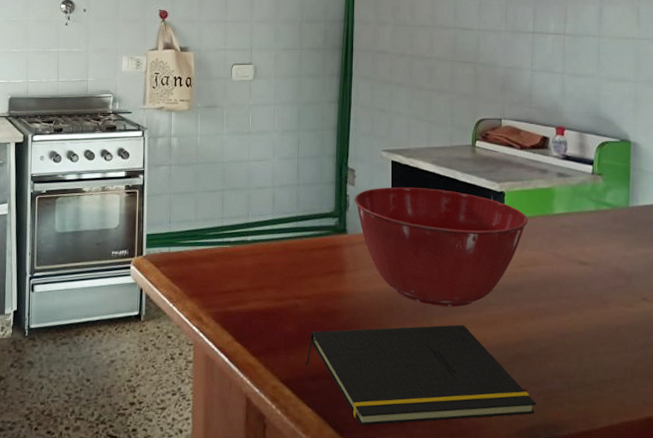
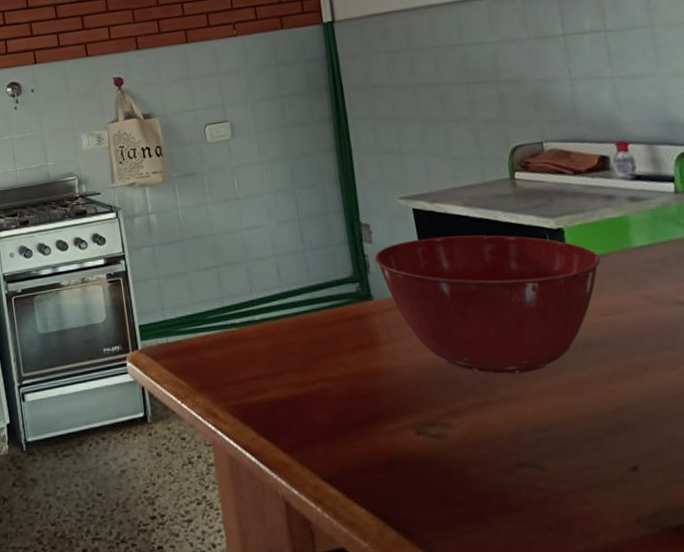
notepad: present [305,325,536,426] -> none [348,394,656,525]

